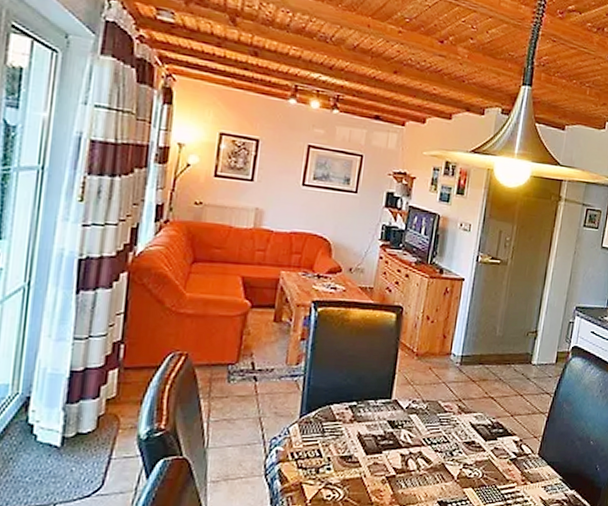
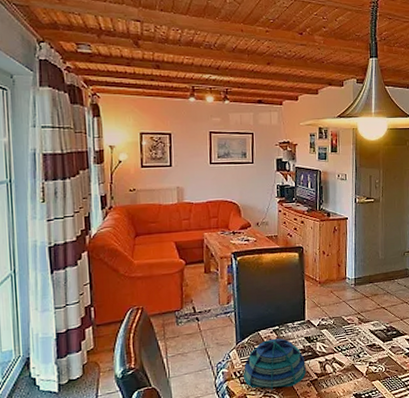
decorative bowl: none [302,416,384,482] -> present [243,338,306,391]

